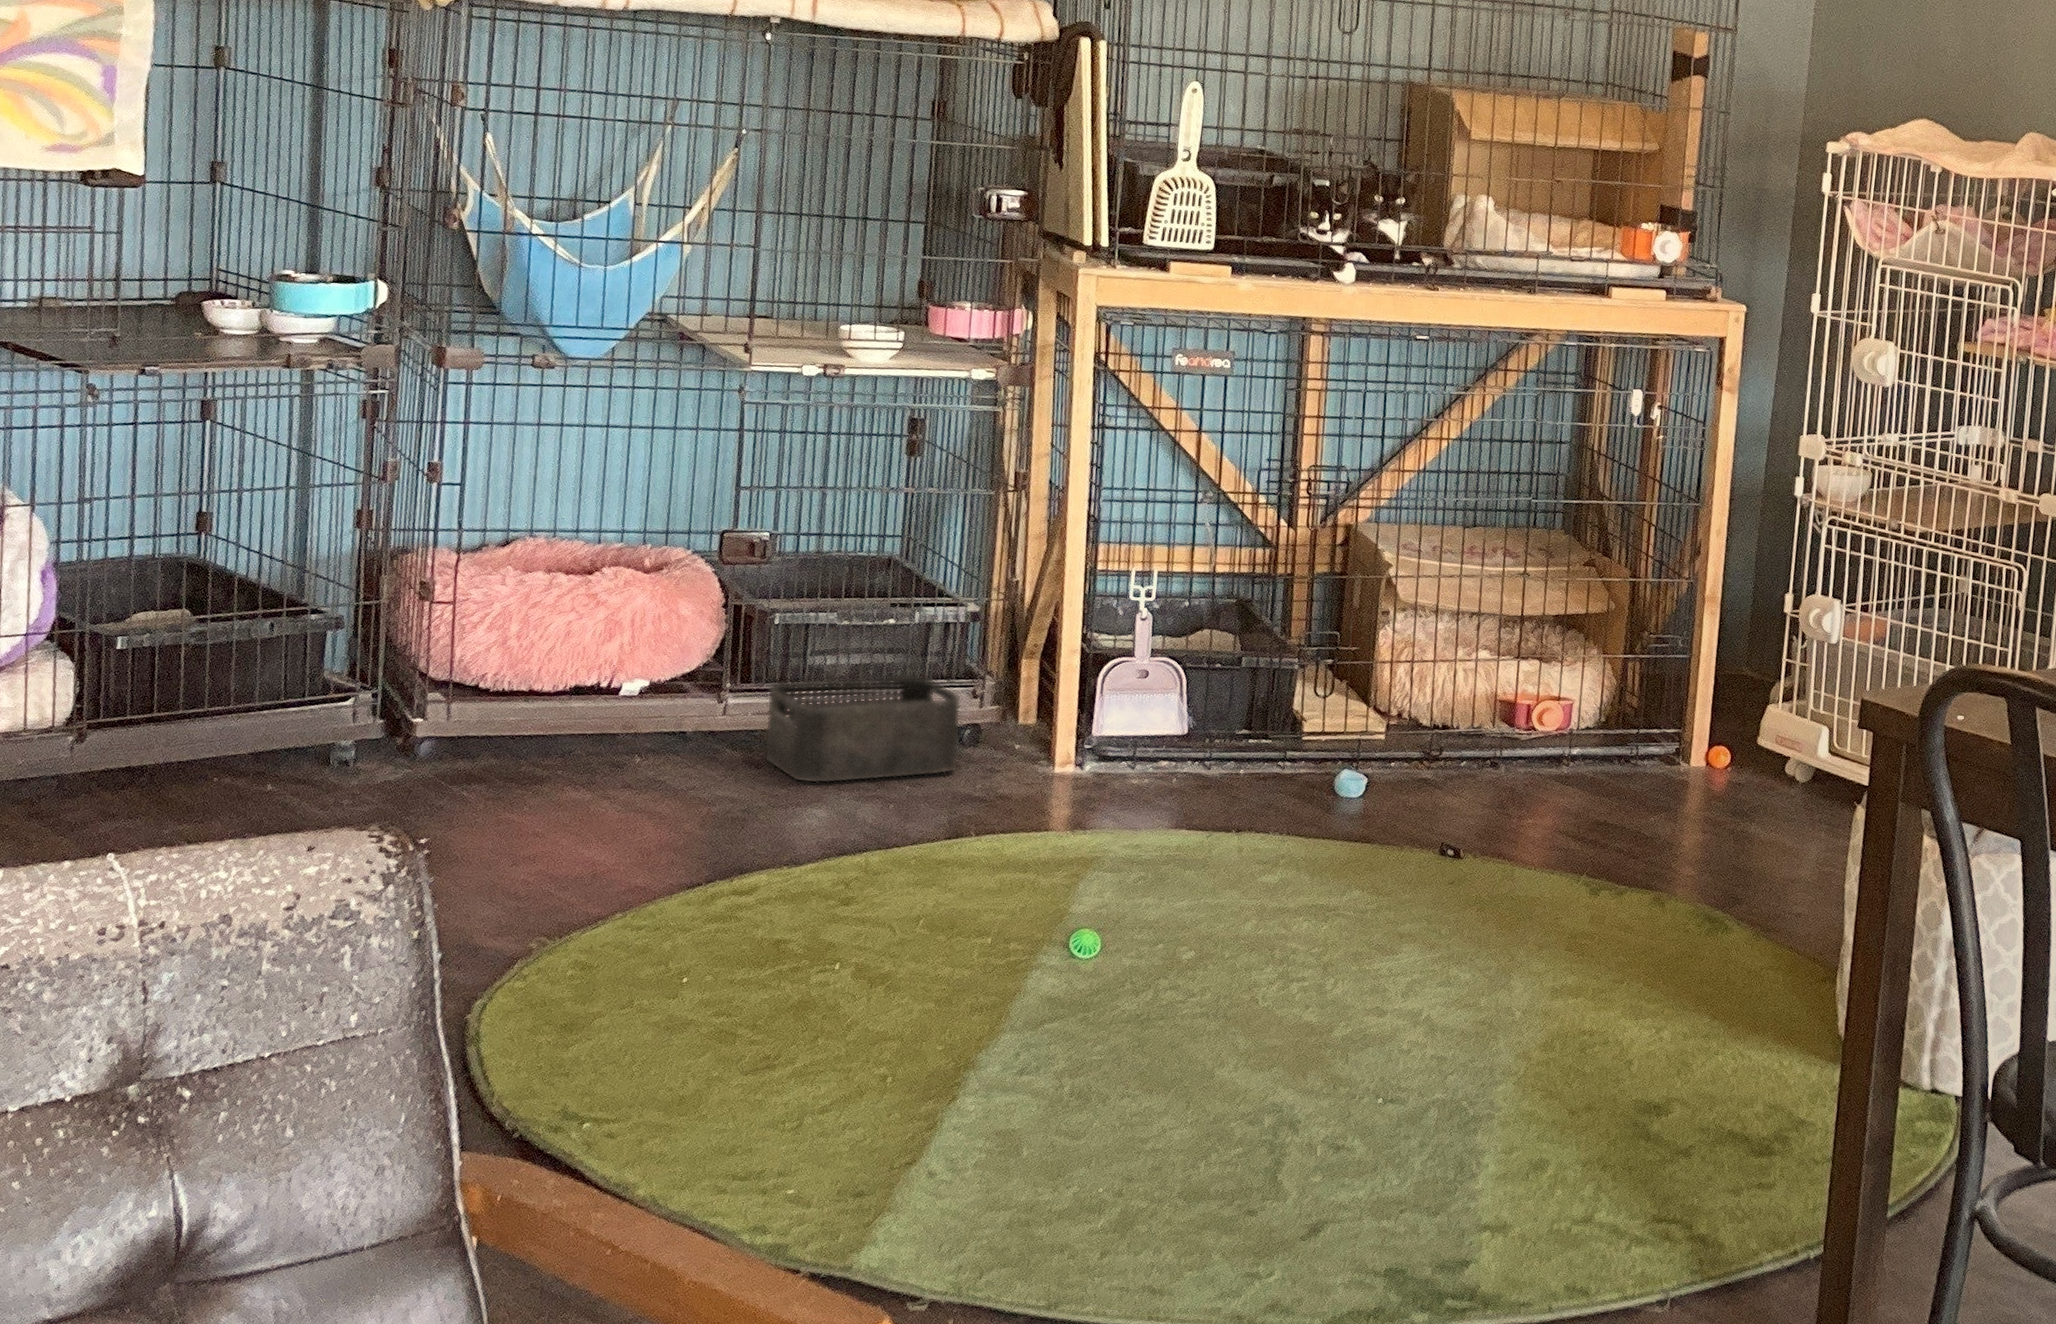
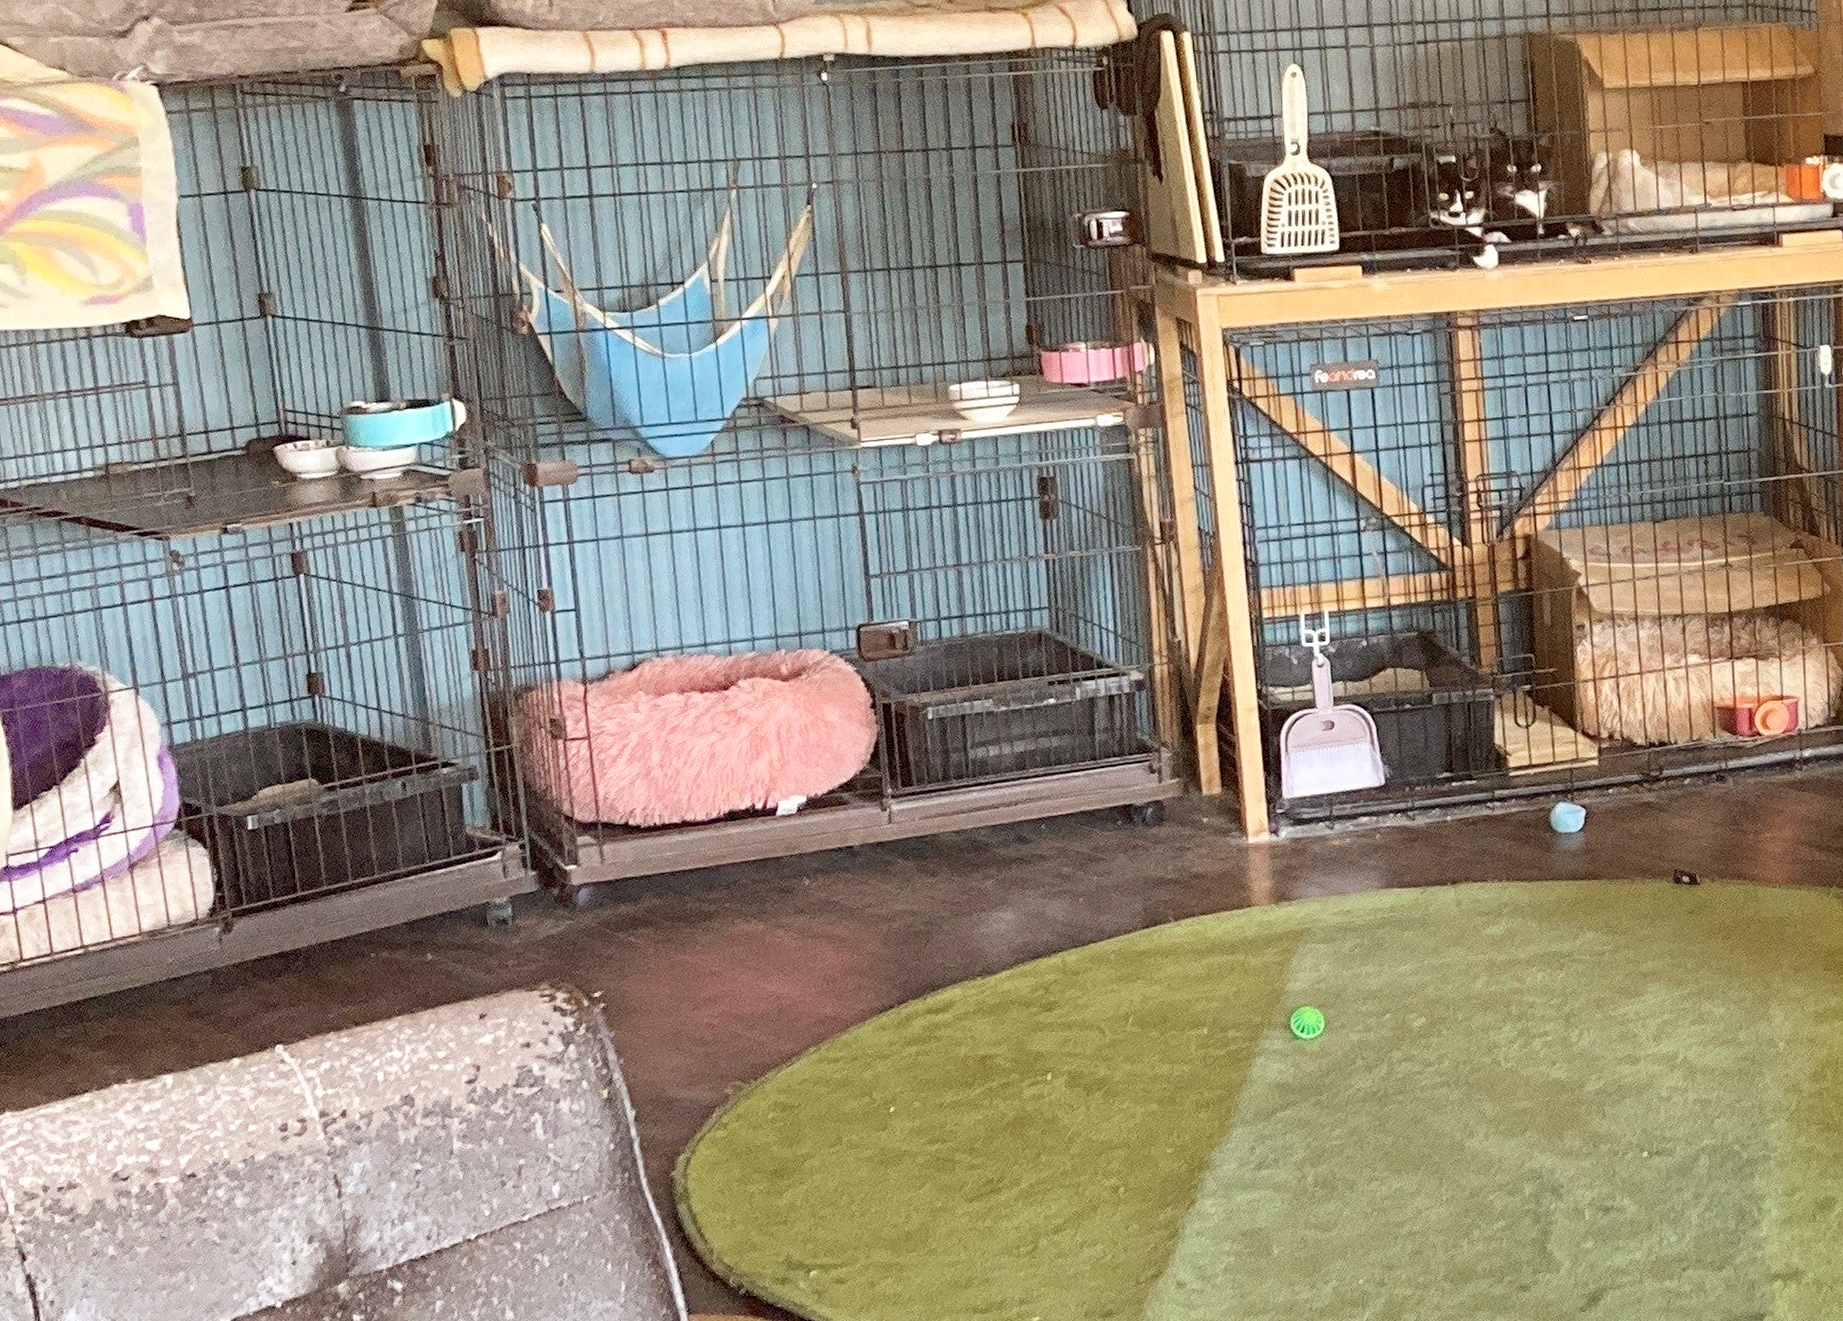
storage bin: present [764,674,961,784] -> none [932,755,1146,886]

